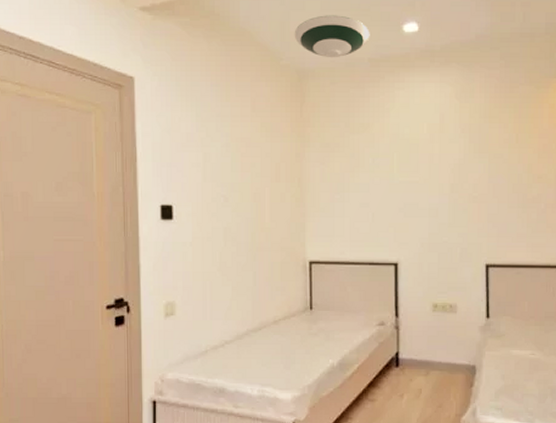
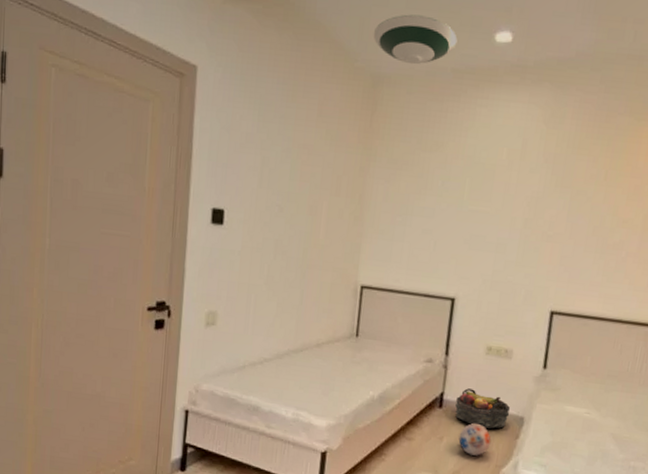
basket: none [411,345,462,381] -> present [455,388,511,429]
ball: none [418,378,448,408] -> present [458,423,492,456]

